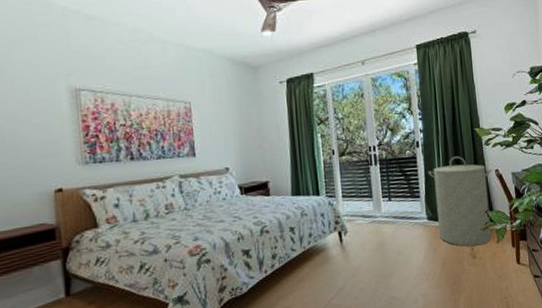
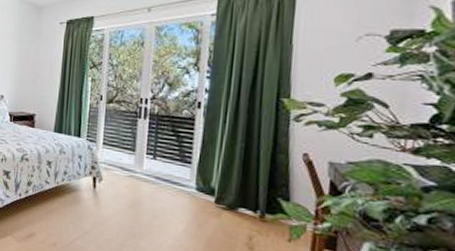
laundry hamper: present [428,156,493,247] -> none [207,127,300,238]

